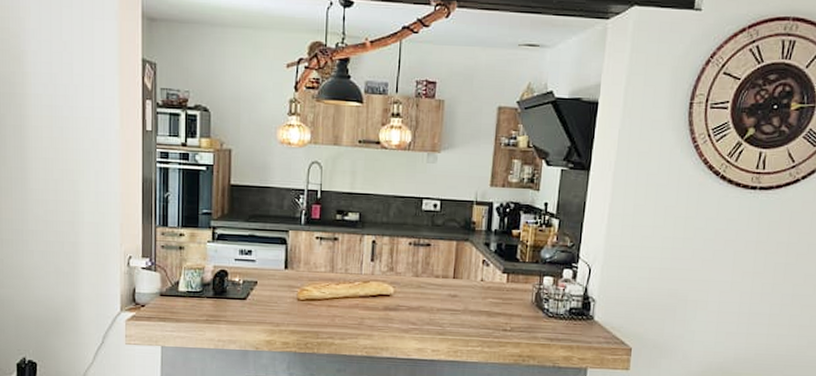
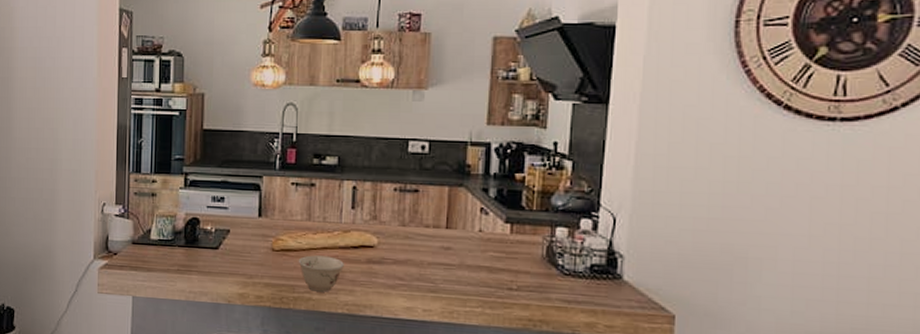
teacup: none [322,304,364,337] -> present [298,255,344,292]

